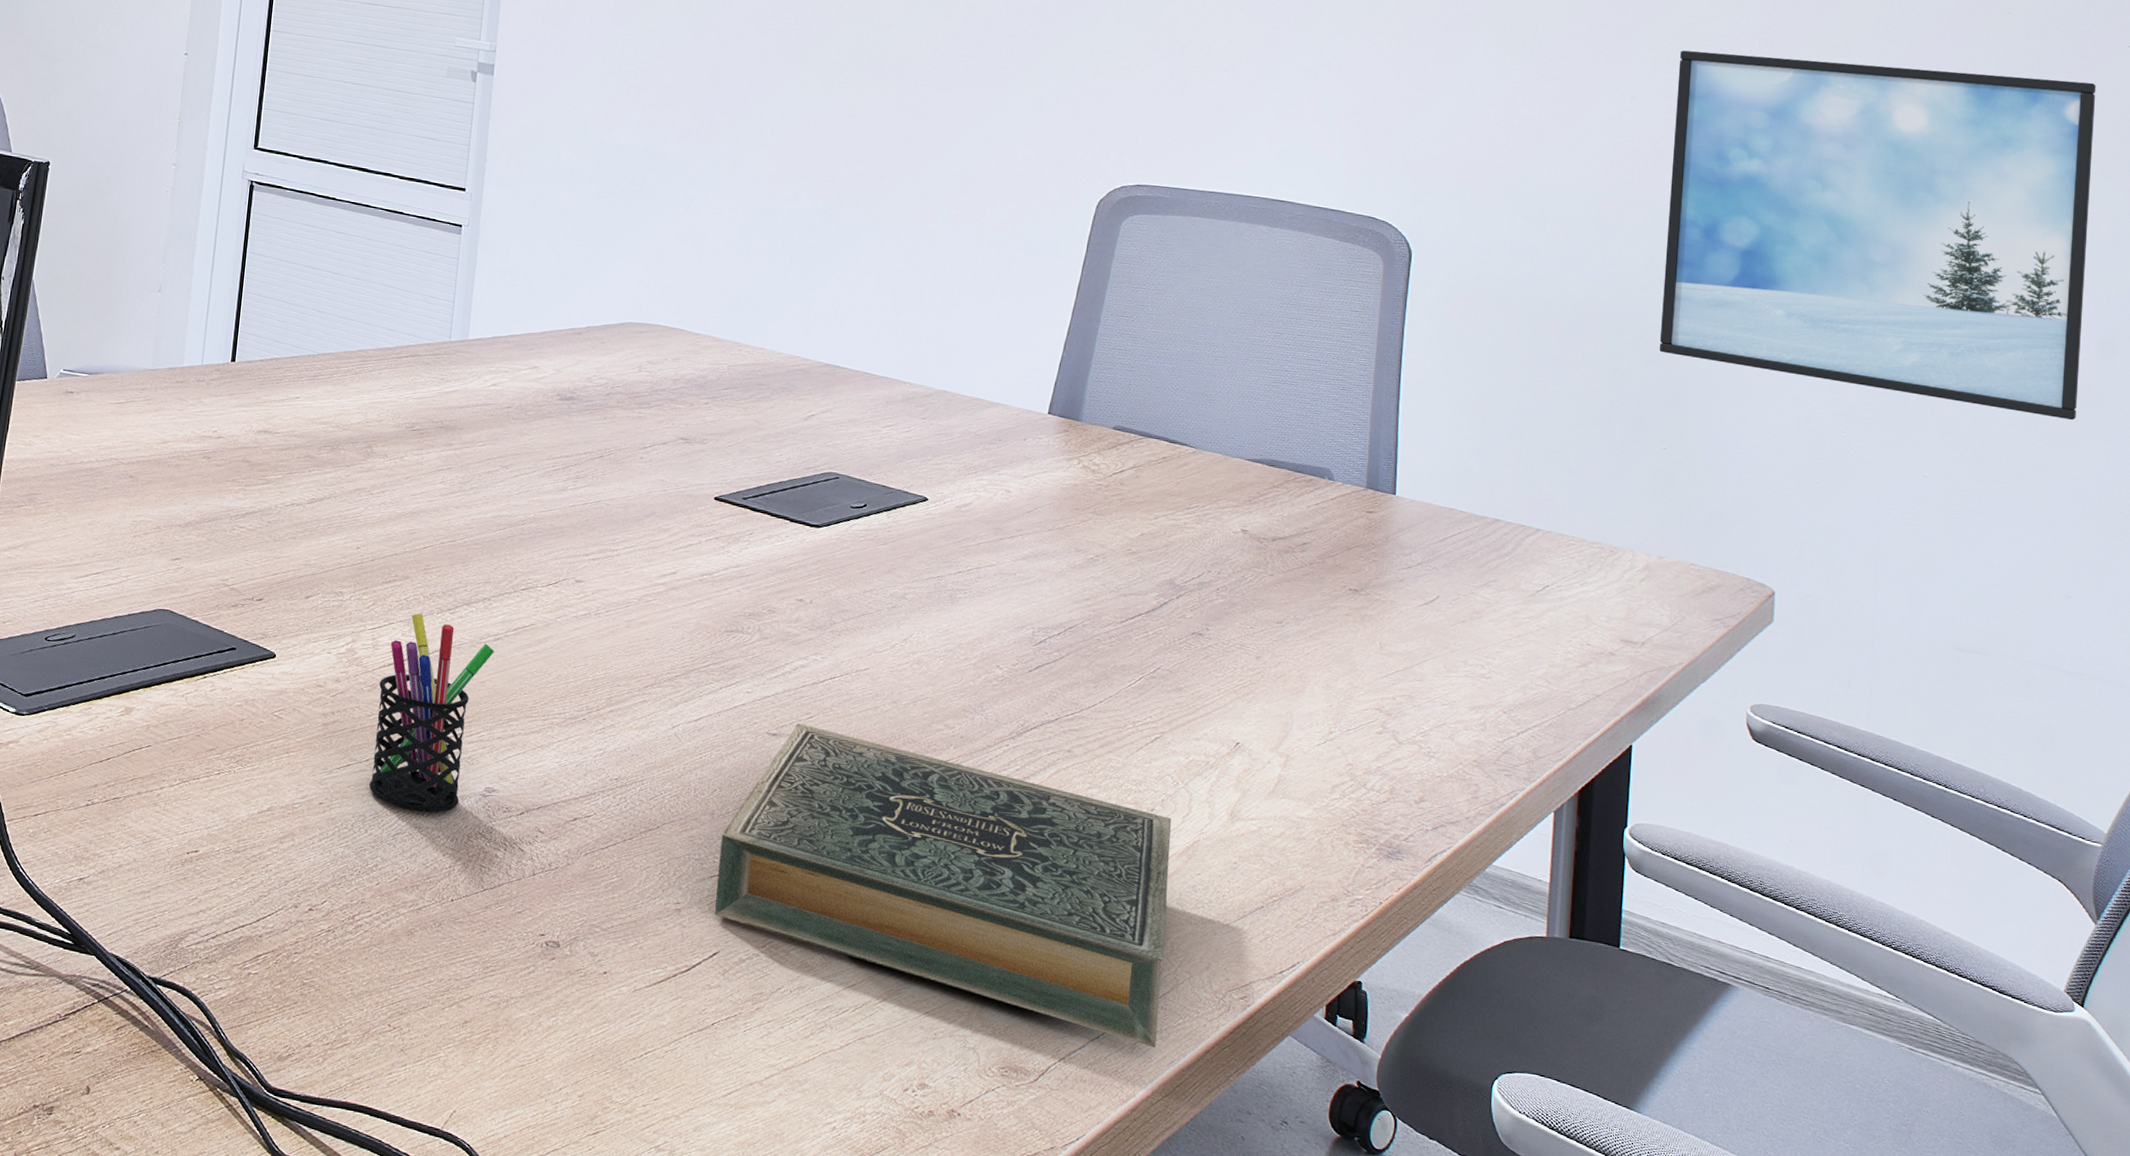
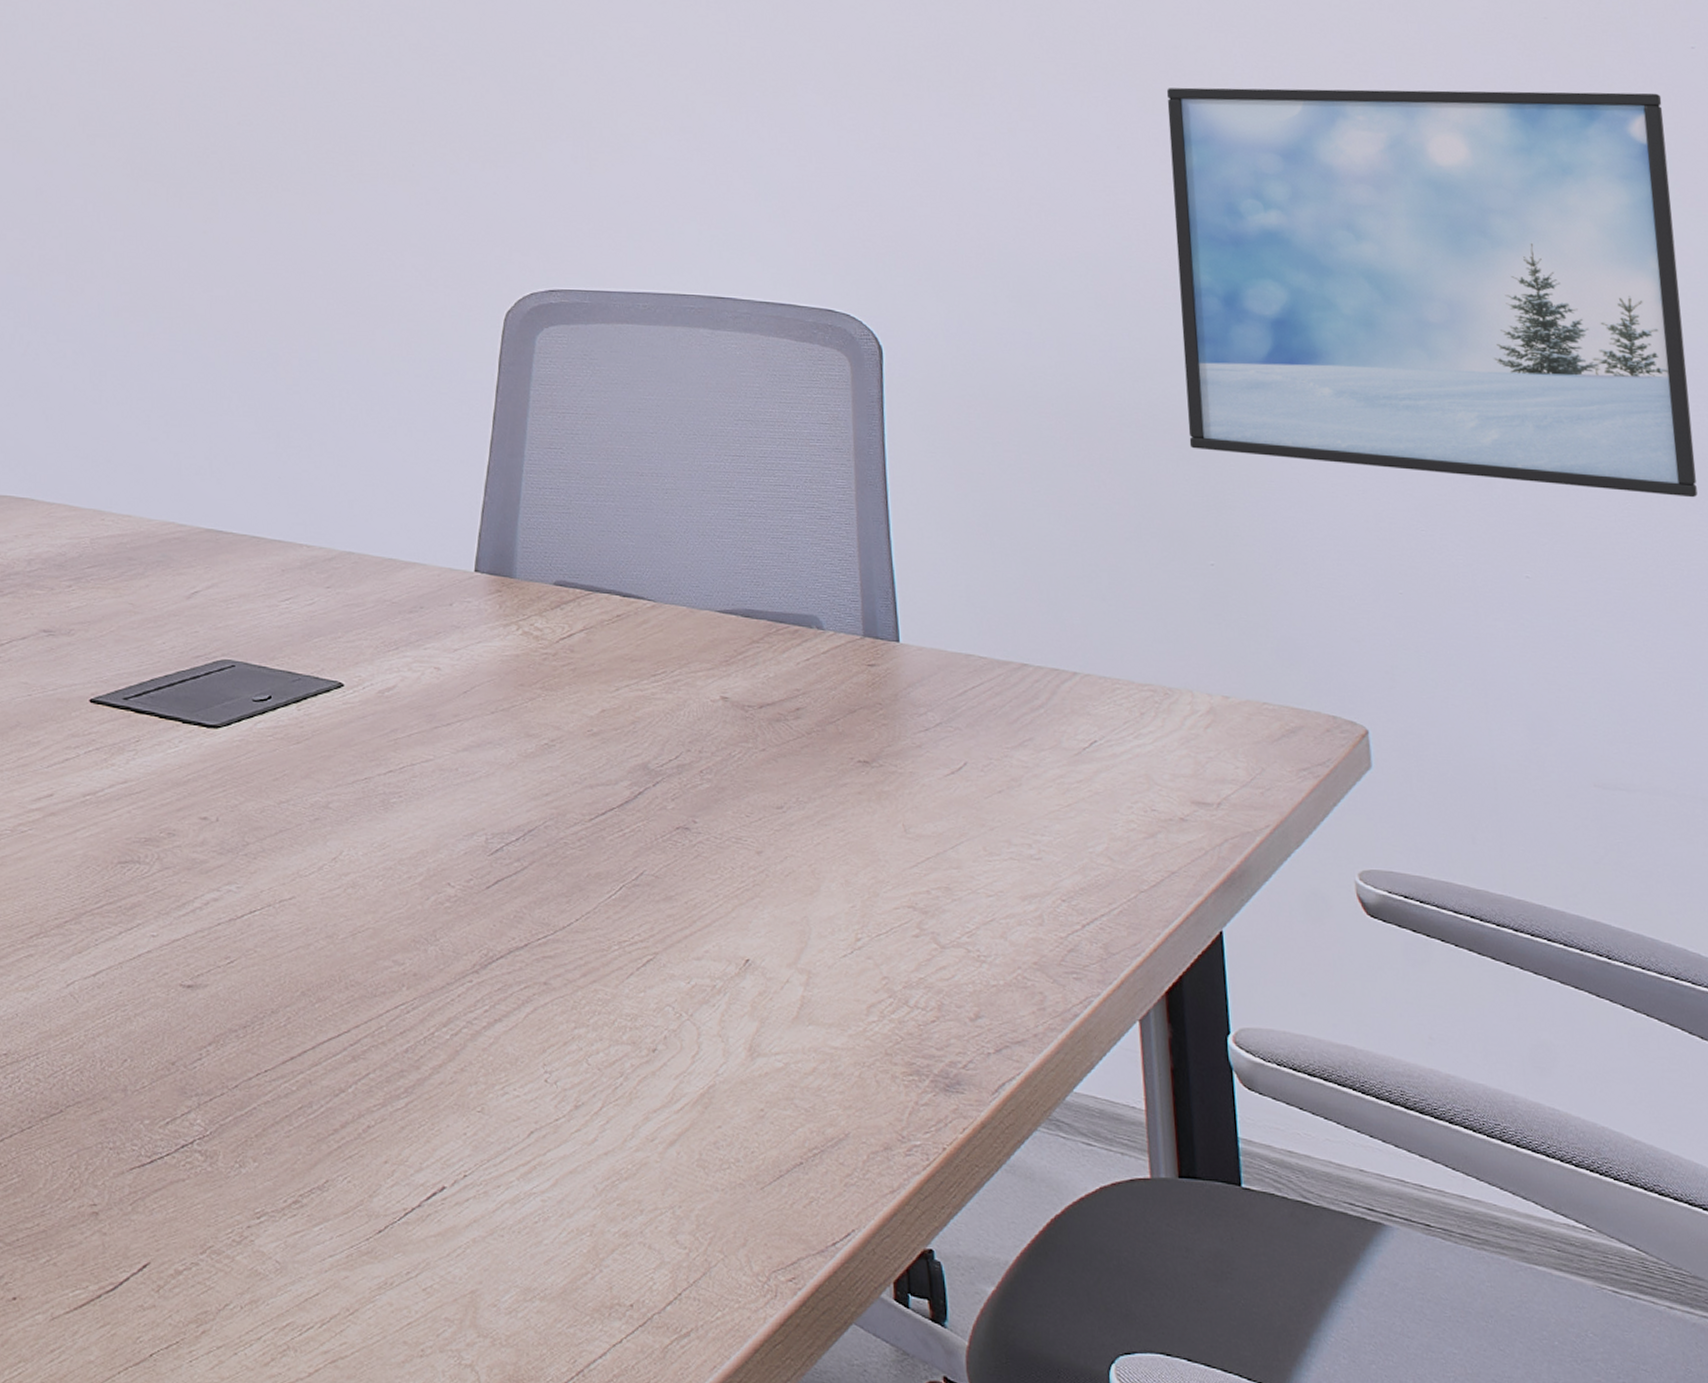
hardback book: present [715,723,1172,1048] -> none [139,971,693,1350]

